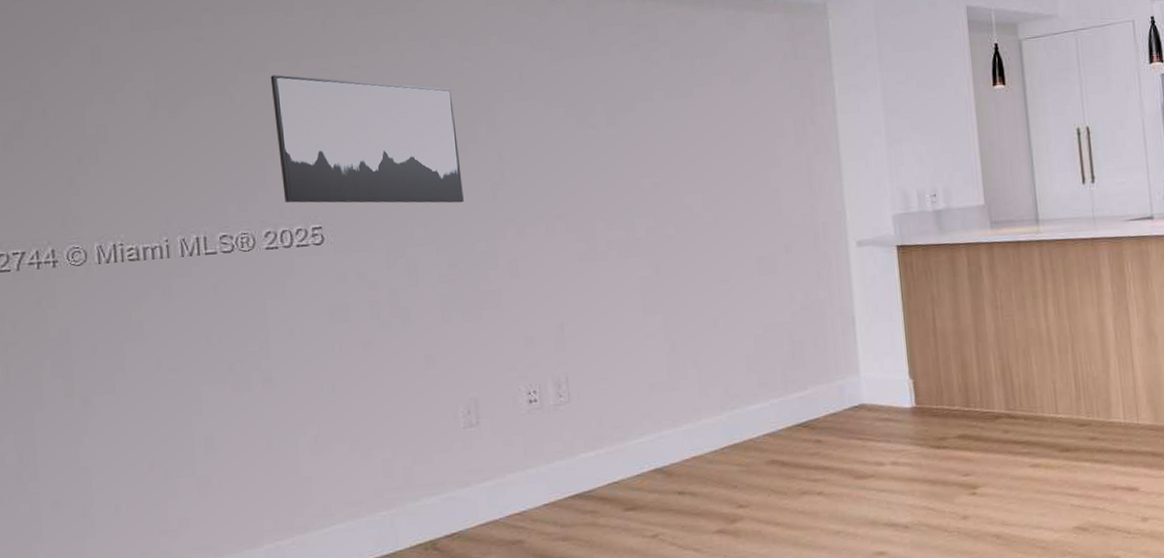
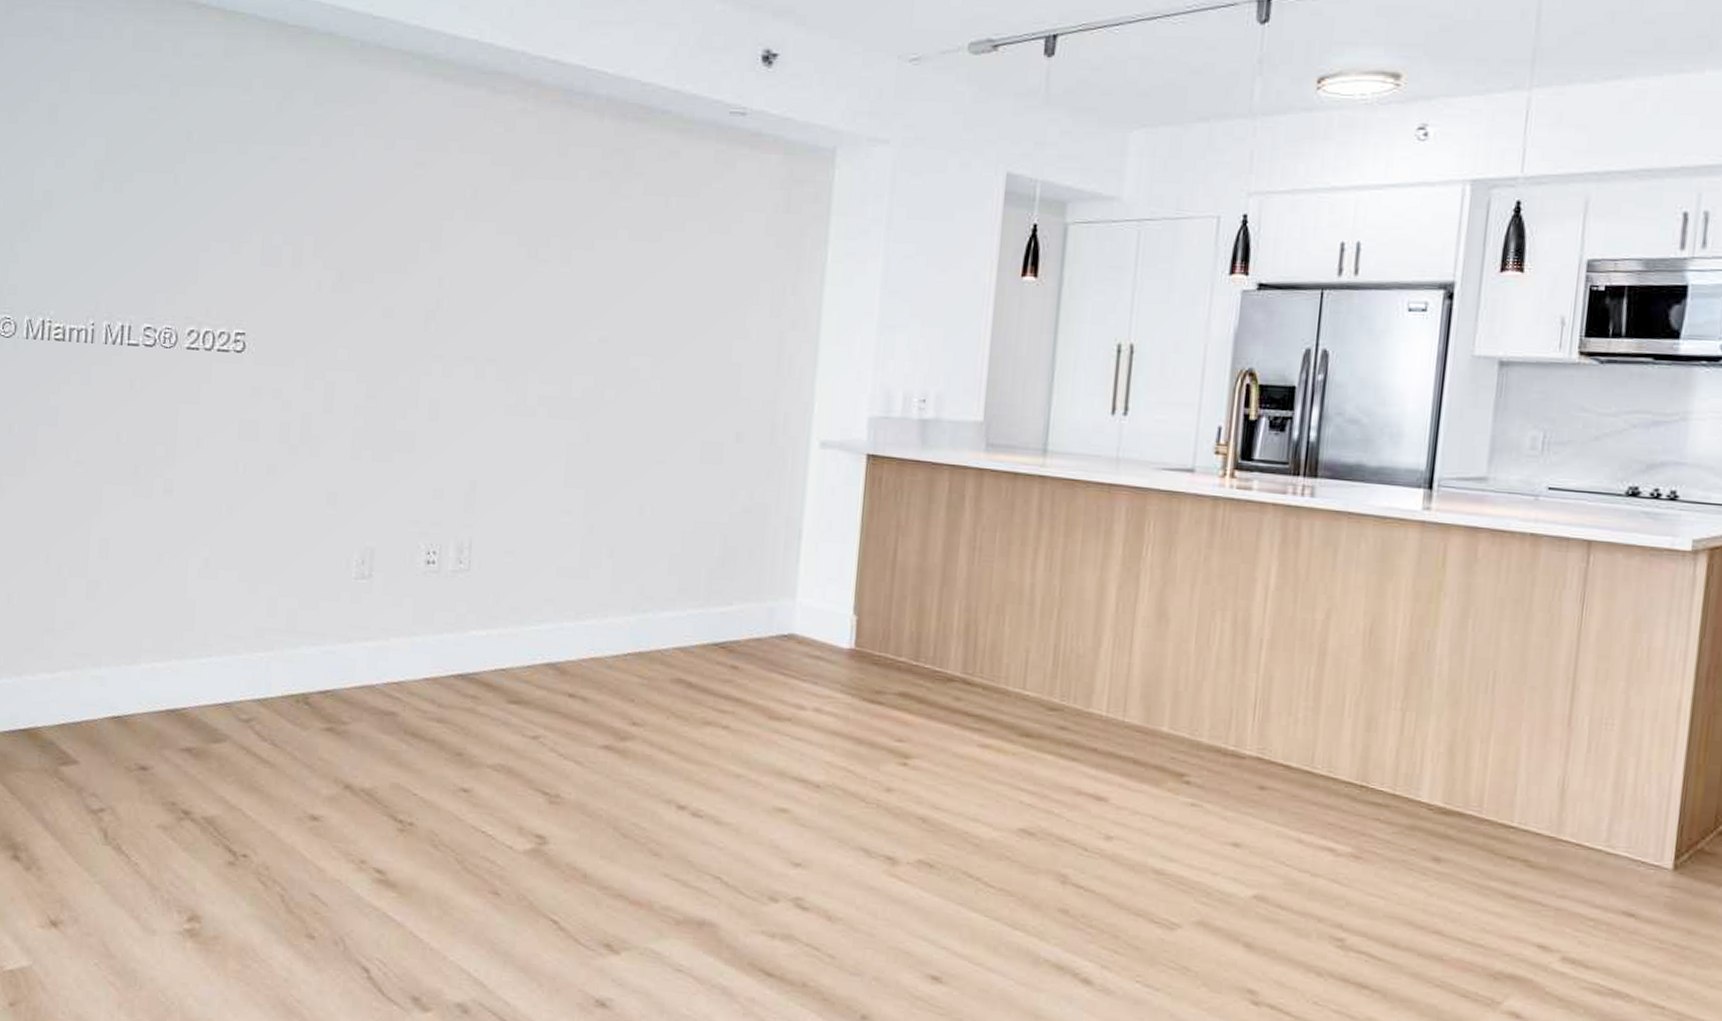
wall art: present [270,75,464,204] -> none [212,158,400,328]

